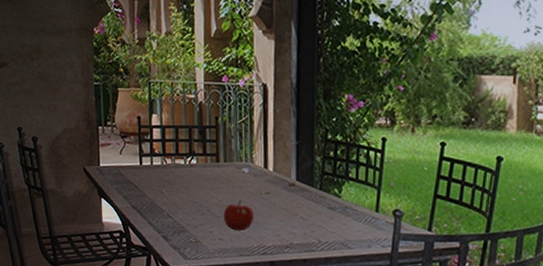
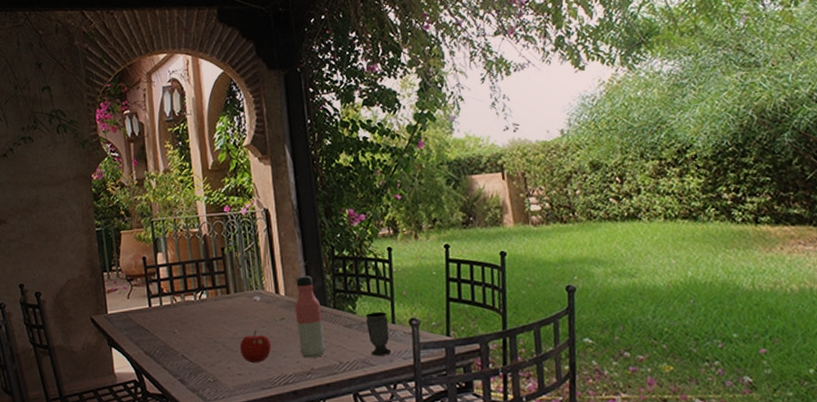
water bottle: none [280,155,308,234] -> present [294,276,326,358]
cup: none [349,199,372,241] -> present [365,312,391,356]

